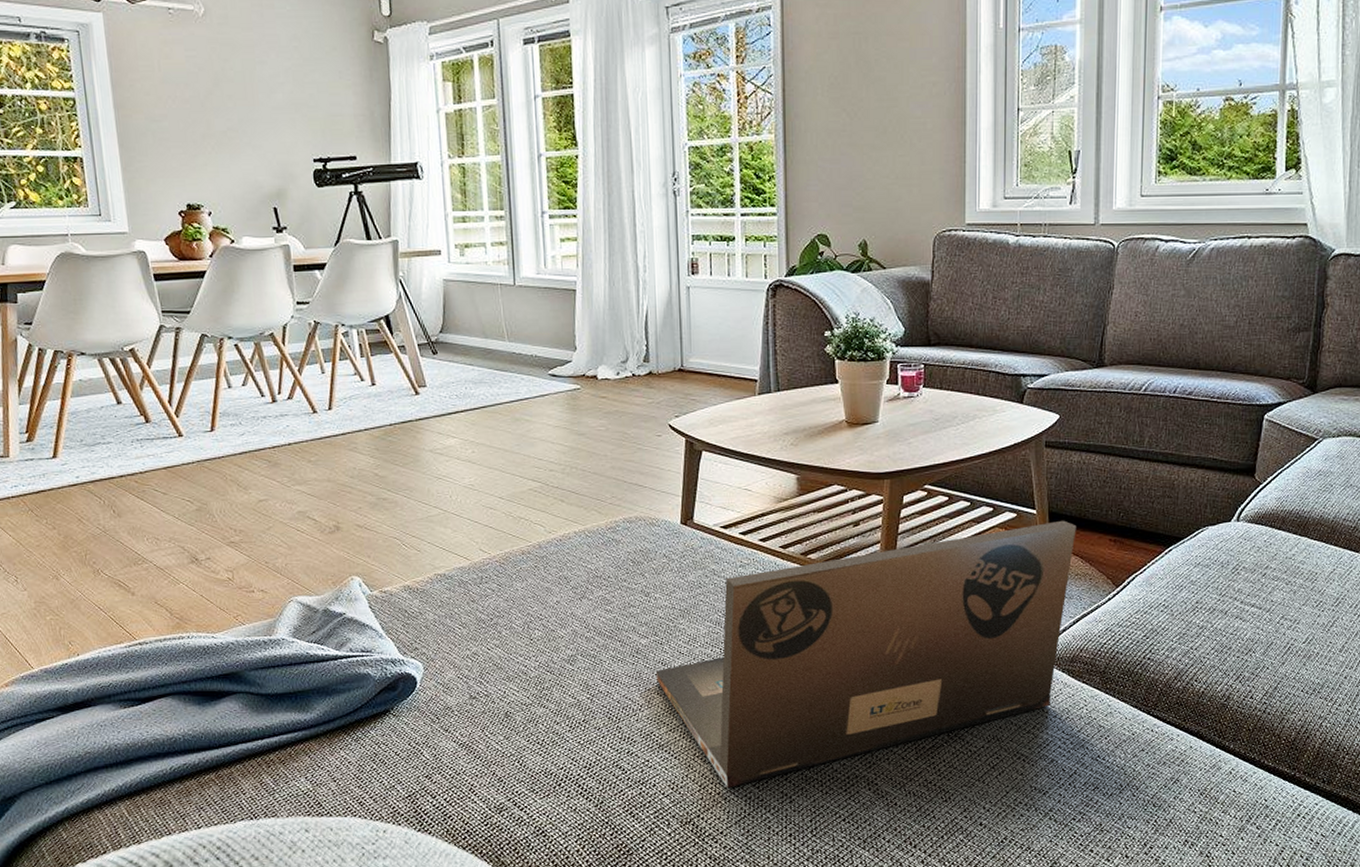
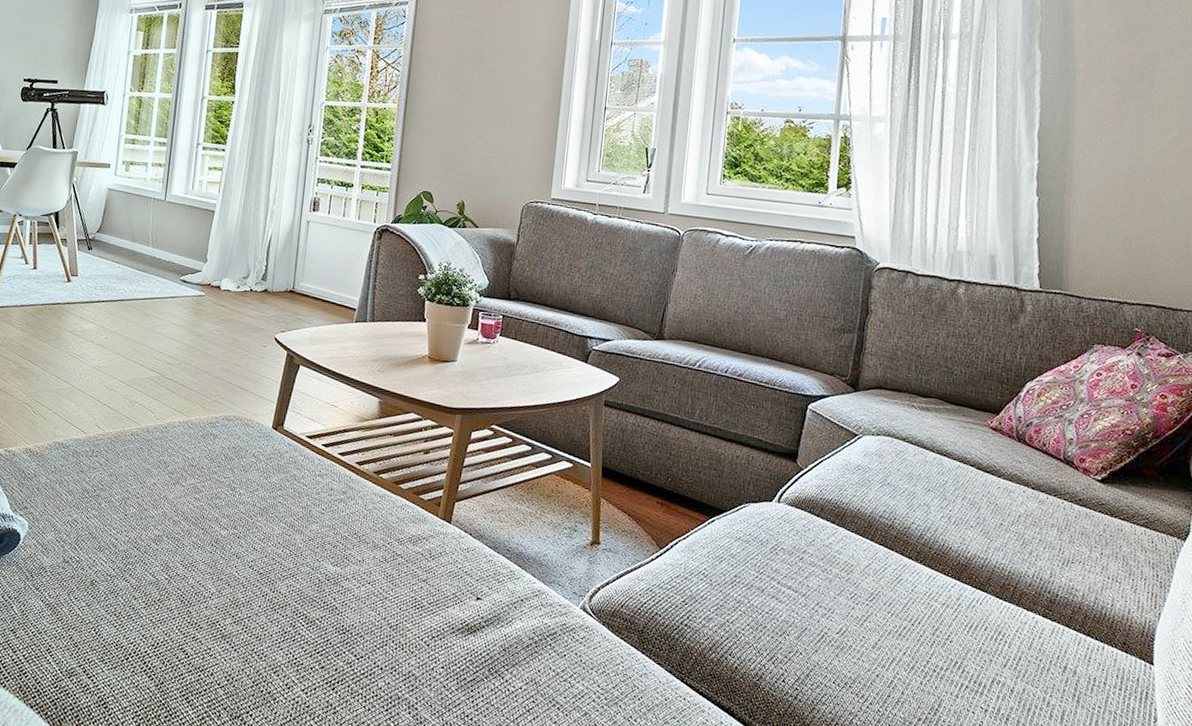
laptop: present [656,520,1077,788] -> none [229,476,627,689]

